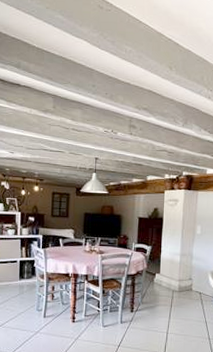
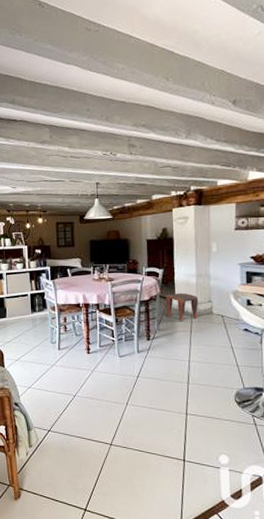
stool: none [151,269,181,296] -> present [166,293,199,321]

